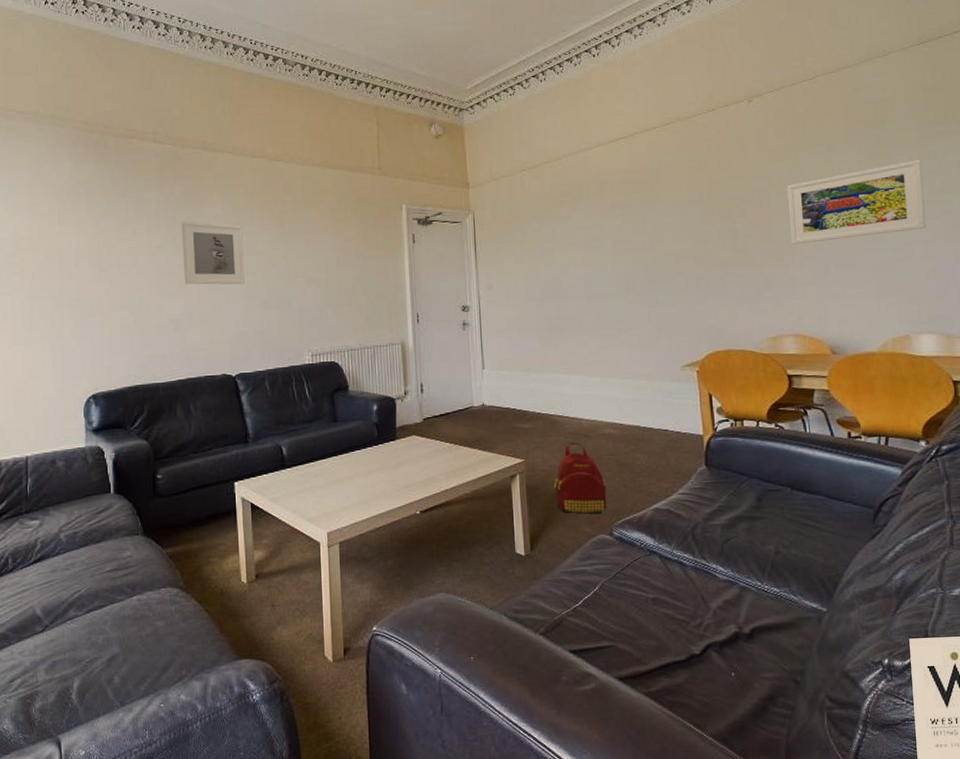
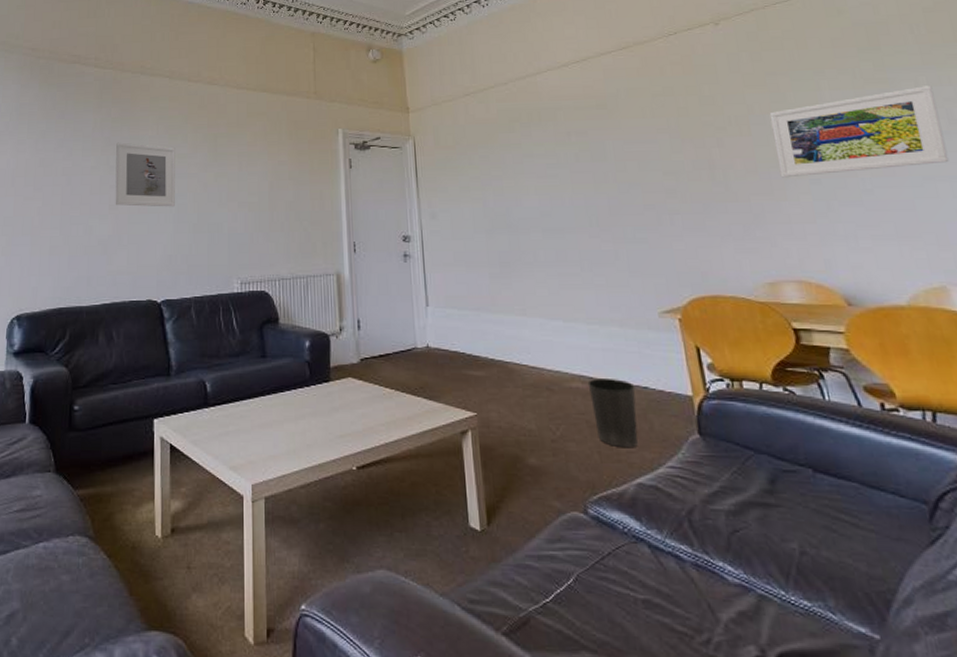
backpack: present [553,442,607,514] -> none [512,396,579,485]
waste basket: none [618,424,657,481] -> present [587,379,638,448]

